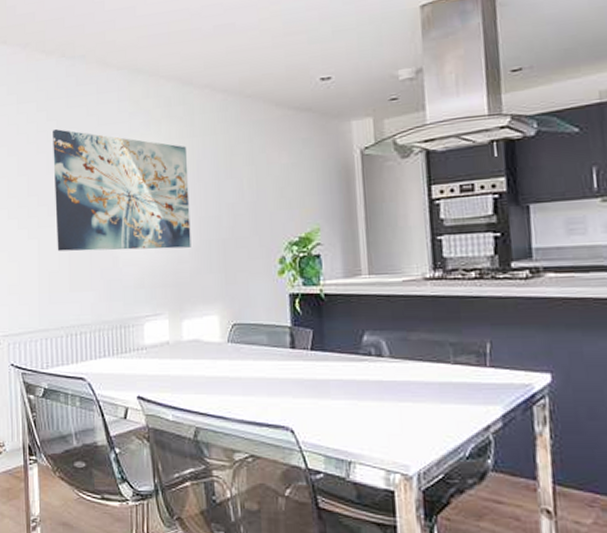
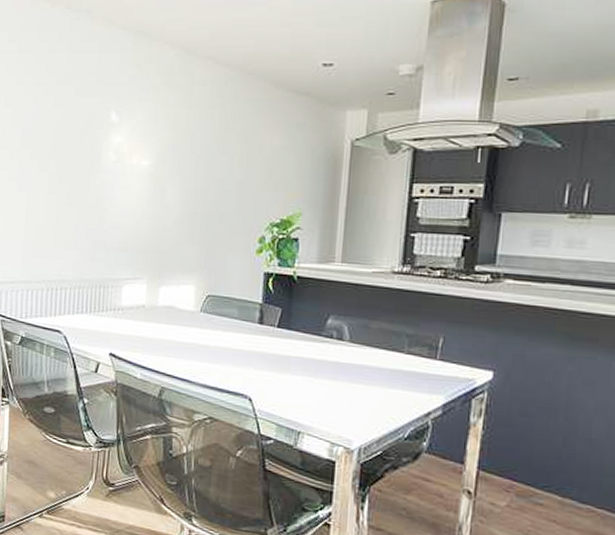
wall art: present [53,129,191,251] -> none [45,84,183,218]

